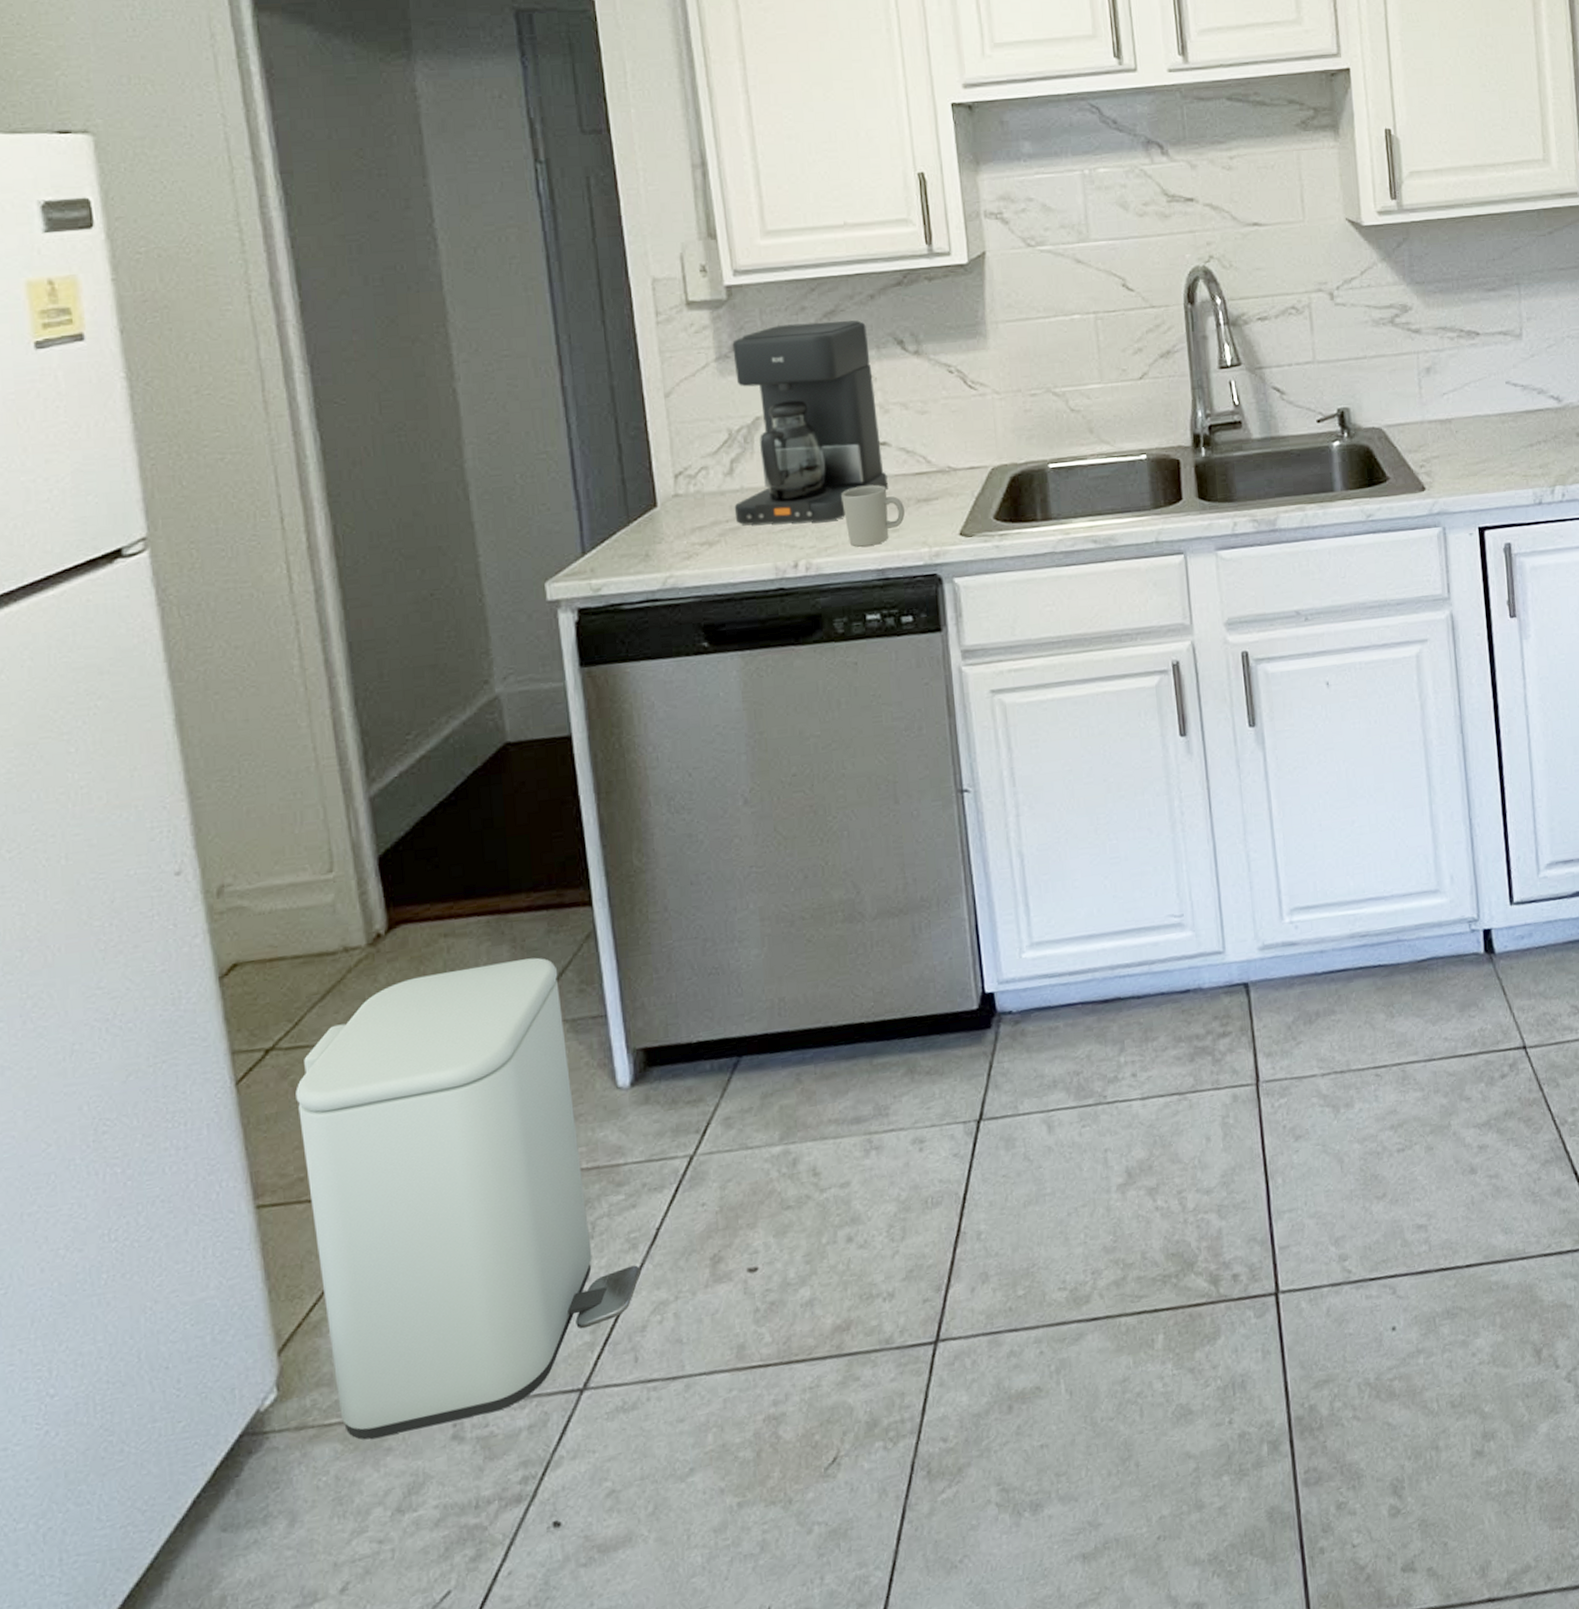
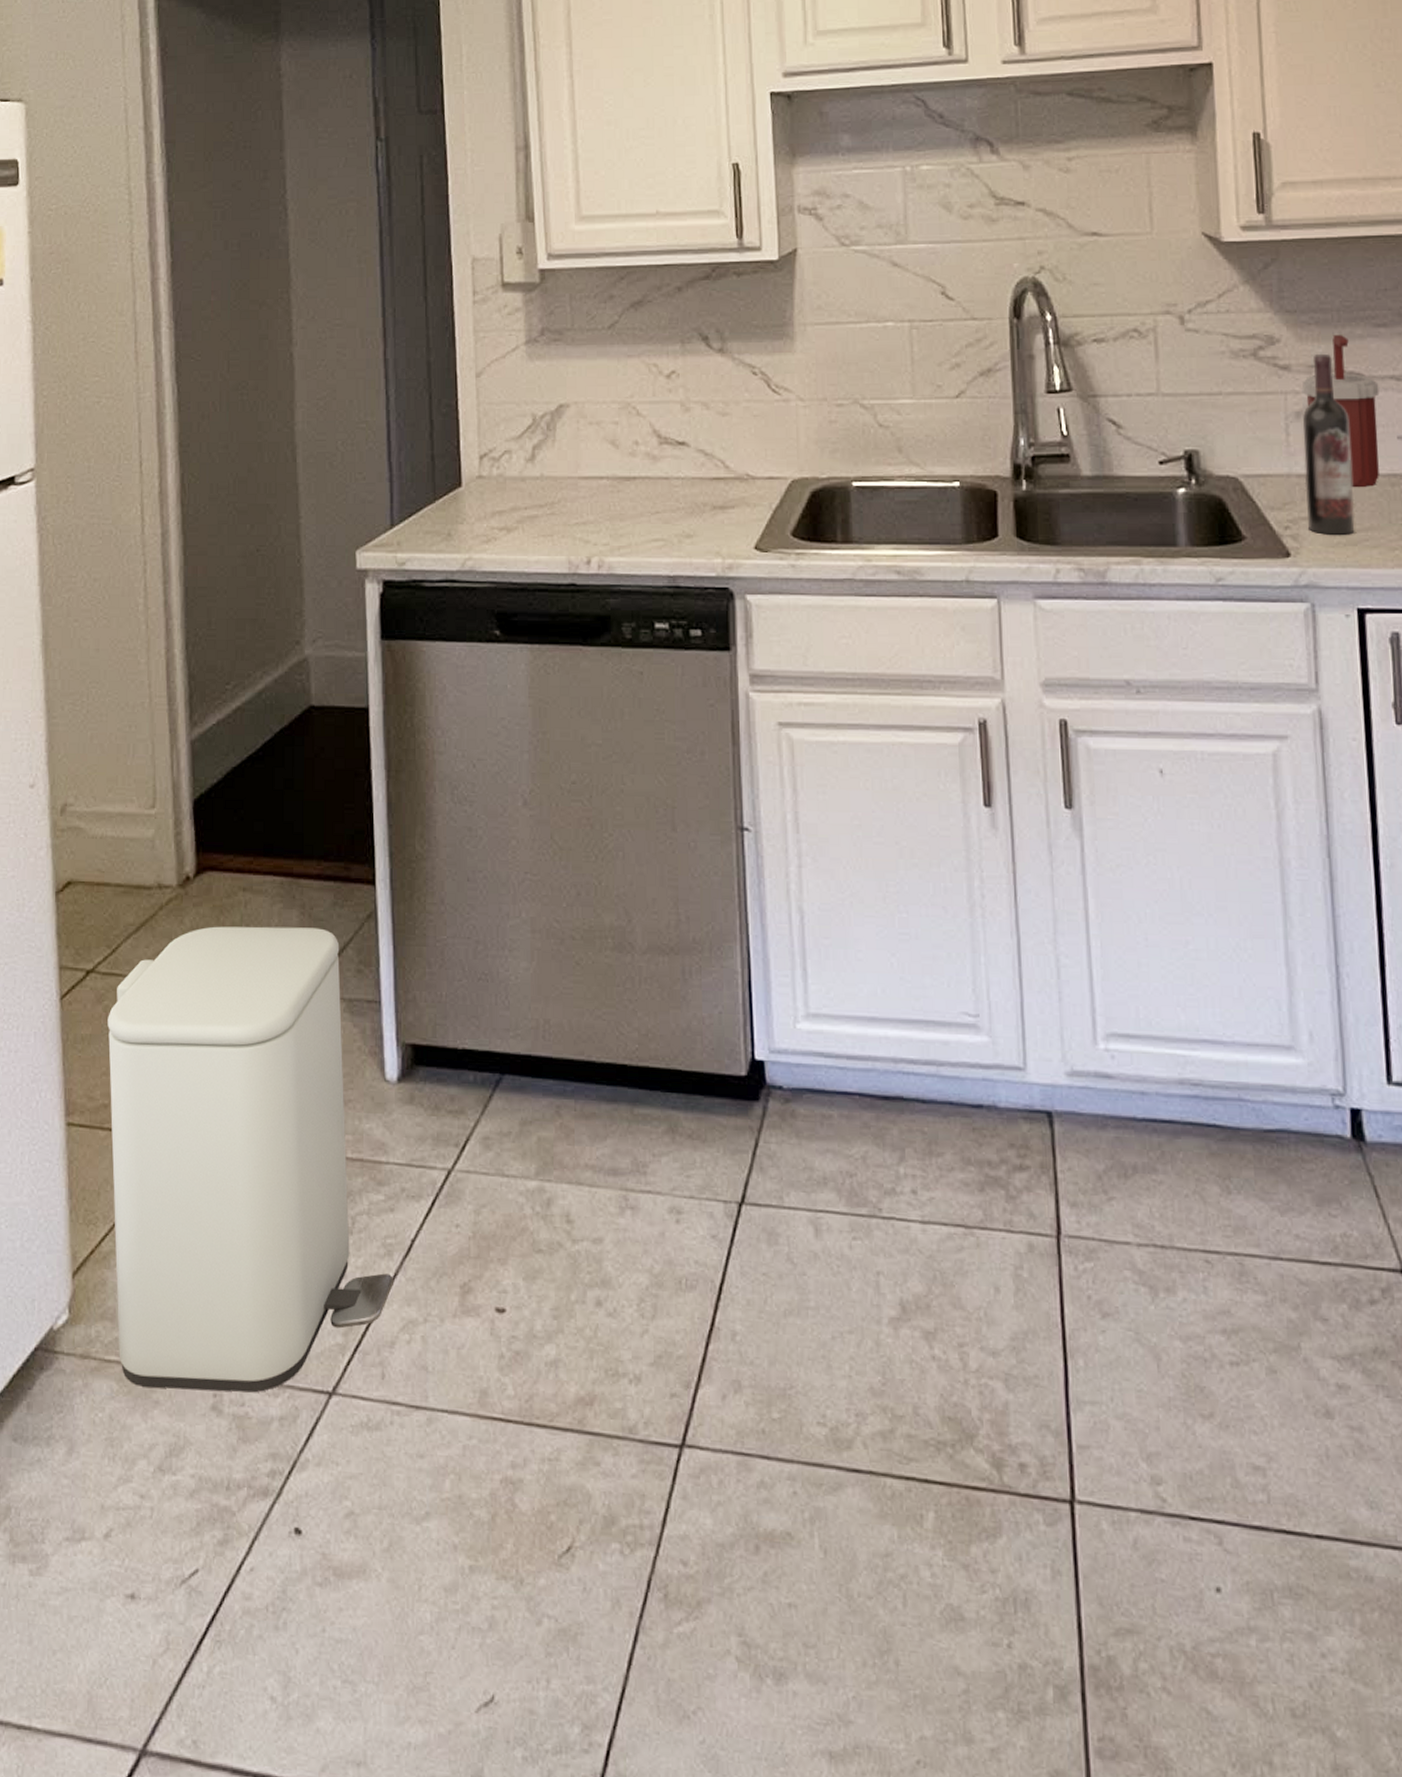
coffee maker: present [732,320,888,525] -> none [533,312,684,519]
mug: present [841,485,905,547] -> none [637,487,699,550]
soap dispenser: none [1431,300,1493,427] -> present [1302,335,1380,487]
wine bottle: none [1431,316,1475,469] -> present [1302,353,1355,535]

